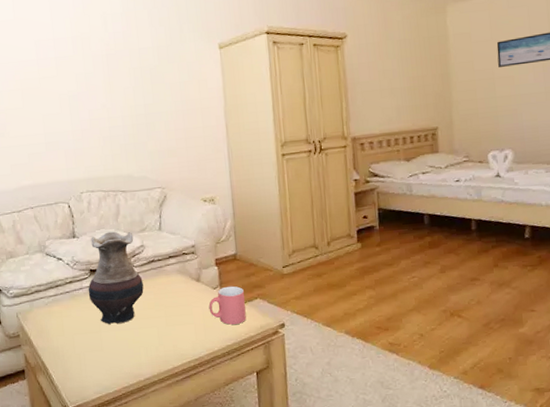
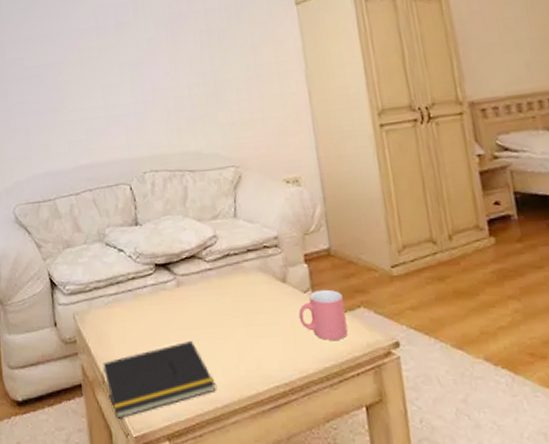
notepad: none [42,330,140,395] -> present [102,340,216,419]
vase: present [88,231,144,324] -> none [153,218,219,332]

